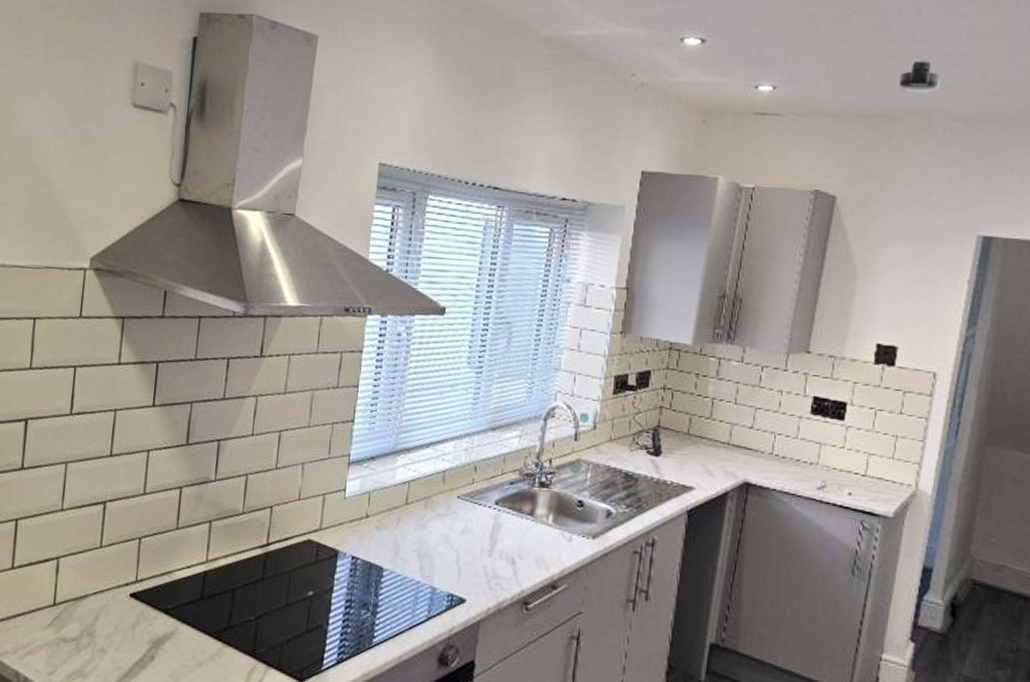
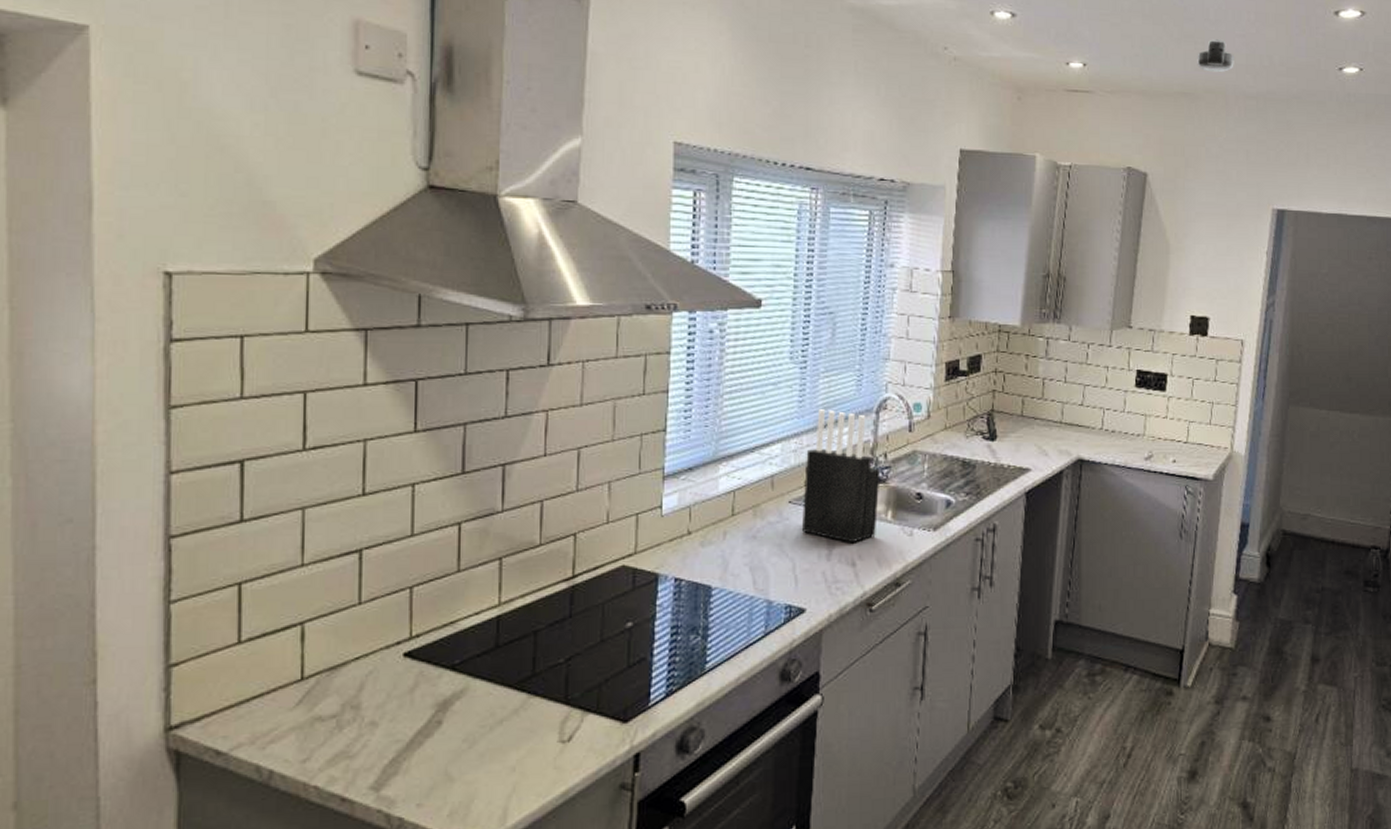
knife block: none [467,412,545,543] -> present [801,409,881,544]

